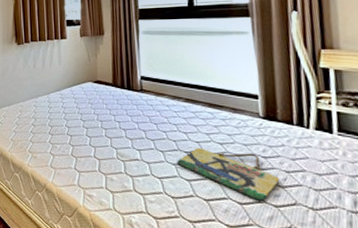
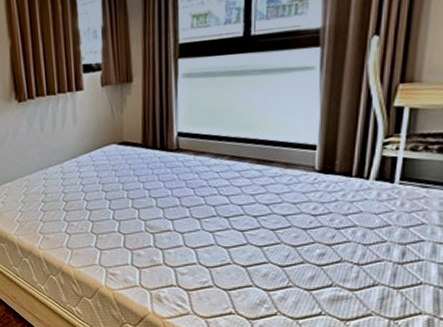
home sign: present [177,148,280,201] -> none [215,211,328,261]

